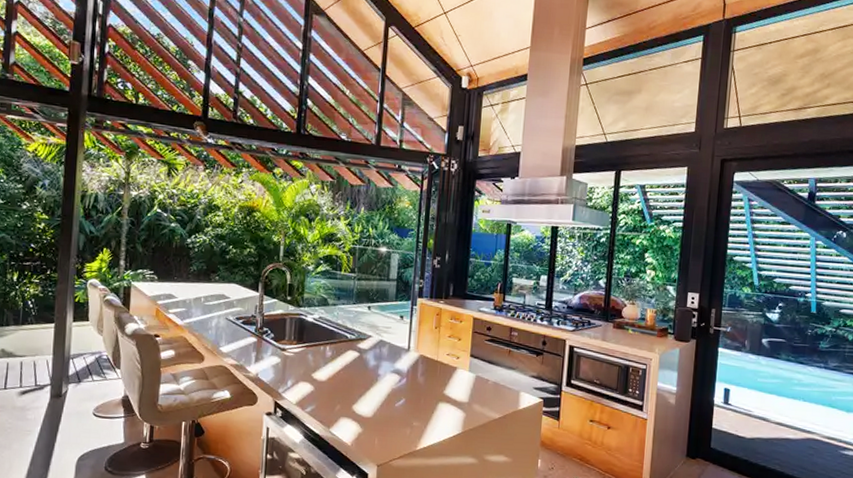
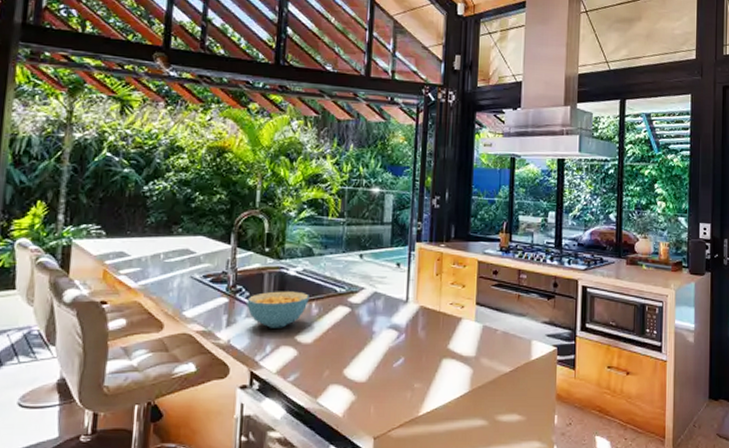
cereal bowl: none [272,334,324,366] -> present [247,291,309,328]

